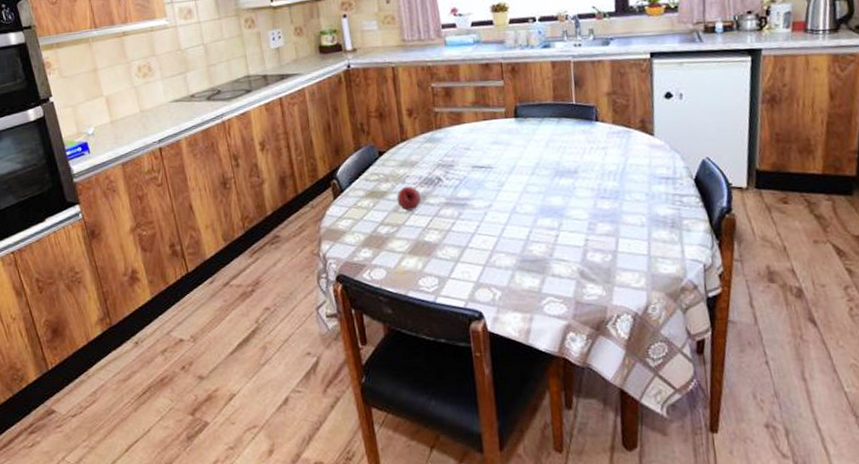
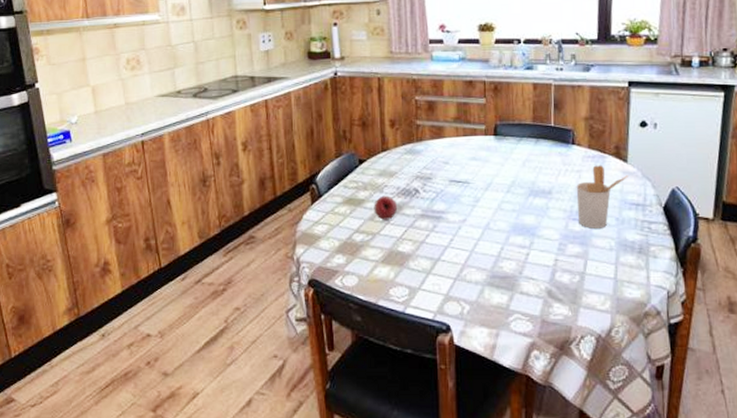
utensil holder: none [602,140,656,206] -> present [576,165,629,229]

